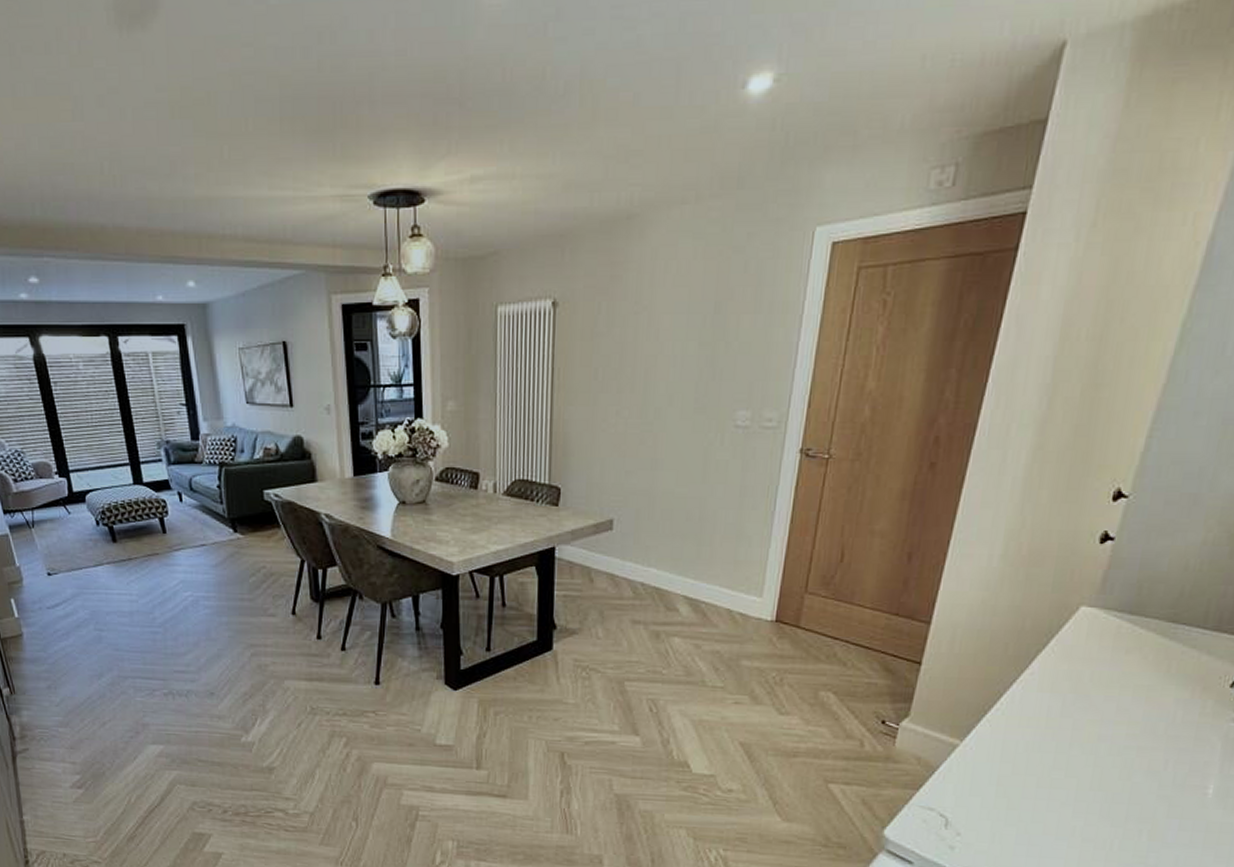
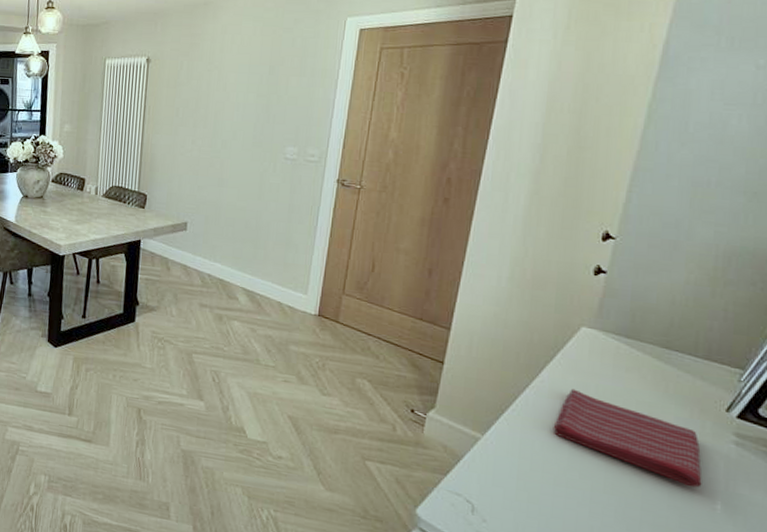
dish towel: none [1040,678,1198,774] -> present [553,388,702,488]

